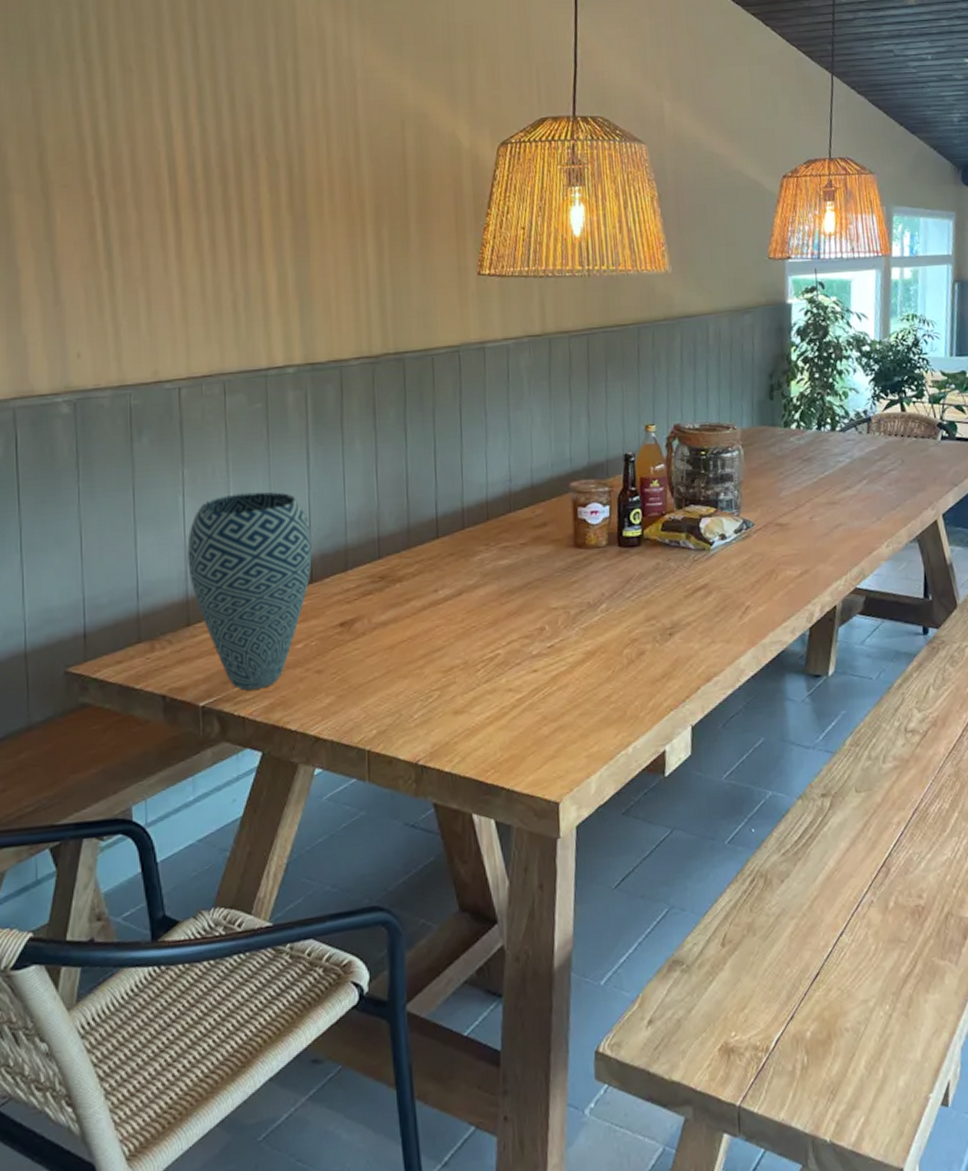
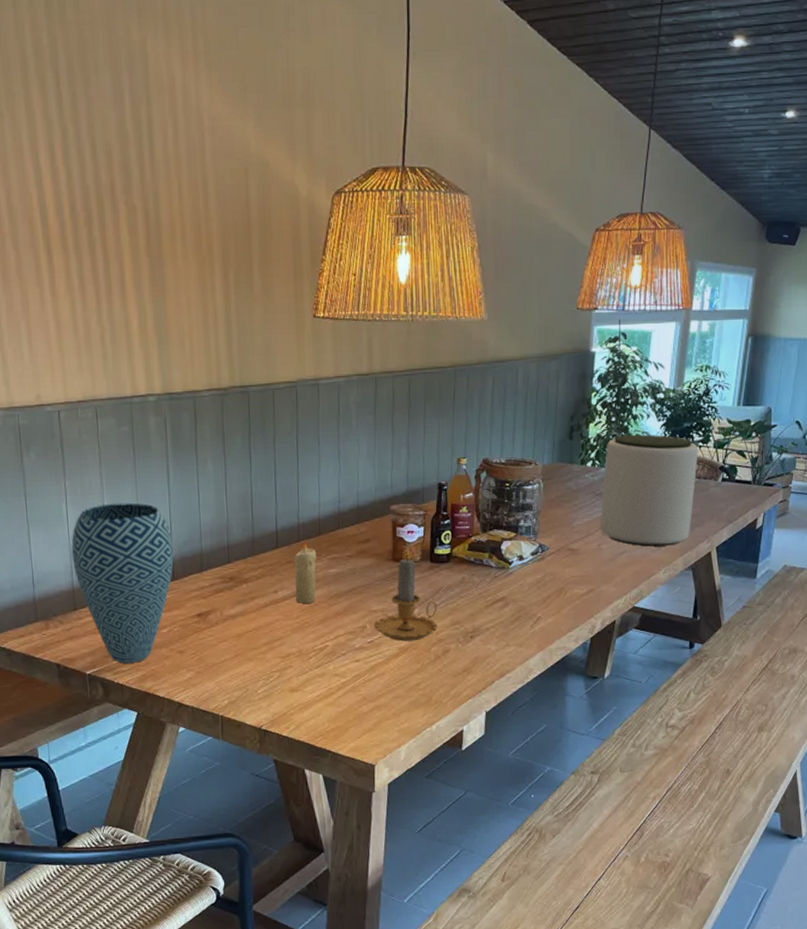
candle: none [457,527,485,604] -> present [293,540,317,603]
candle: none [553,540,630,644] -> present [373,556,438,642]
plant pot: none [810,390,913,517] -> present [600,434,698,547]

